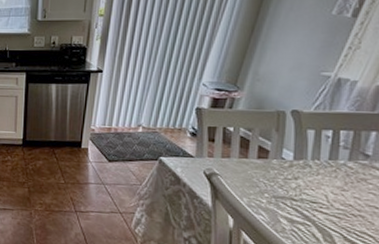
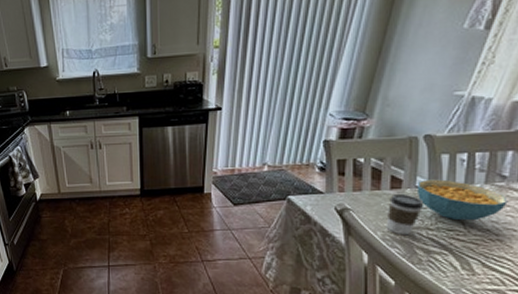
coffee cup: none [252,163,289,204] -> present [386,193,424,235]
cereal bowl: none [283,152,370,195] -> present [418,179,508,221]

